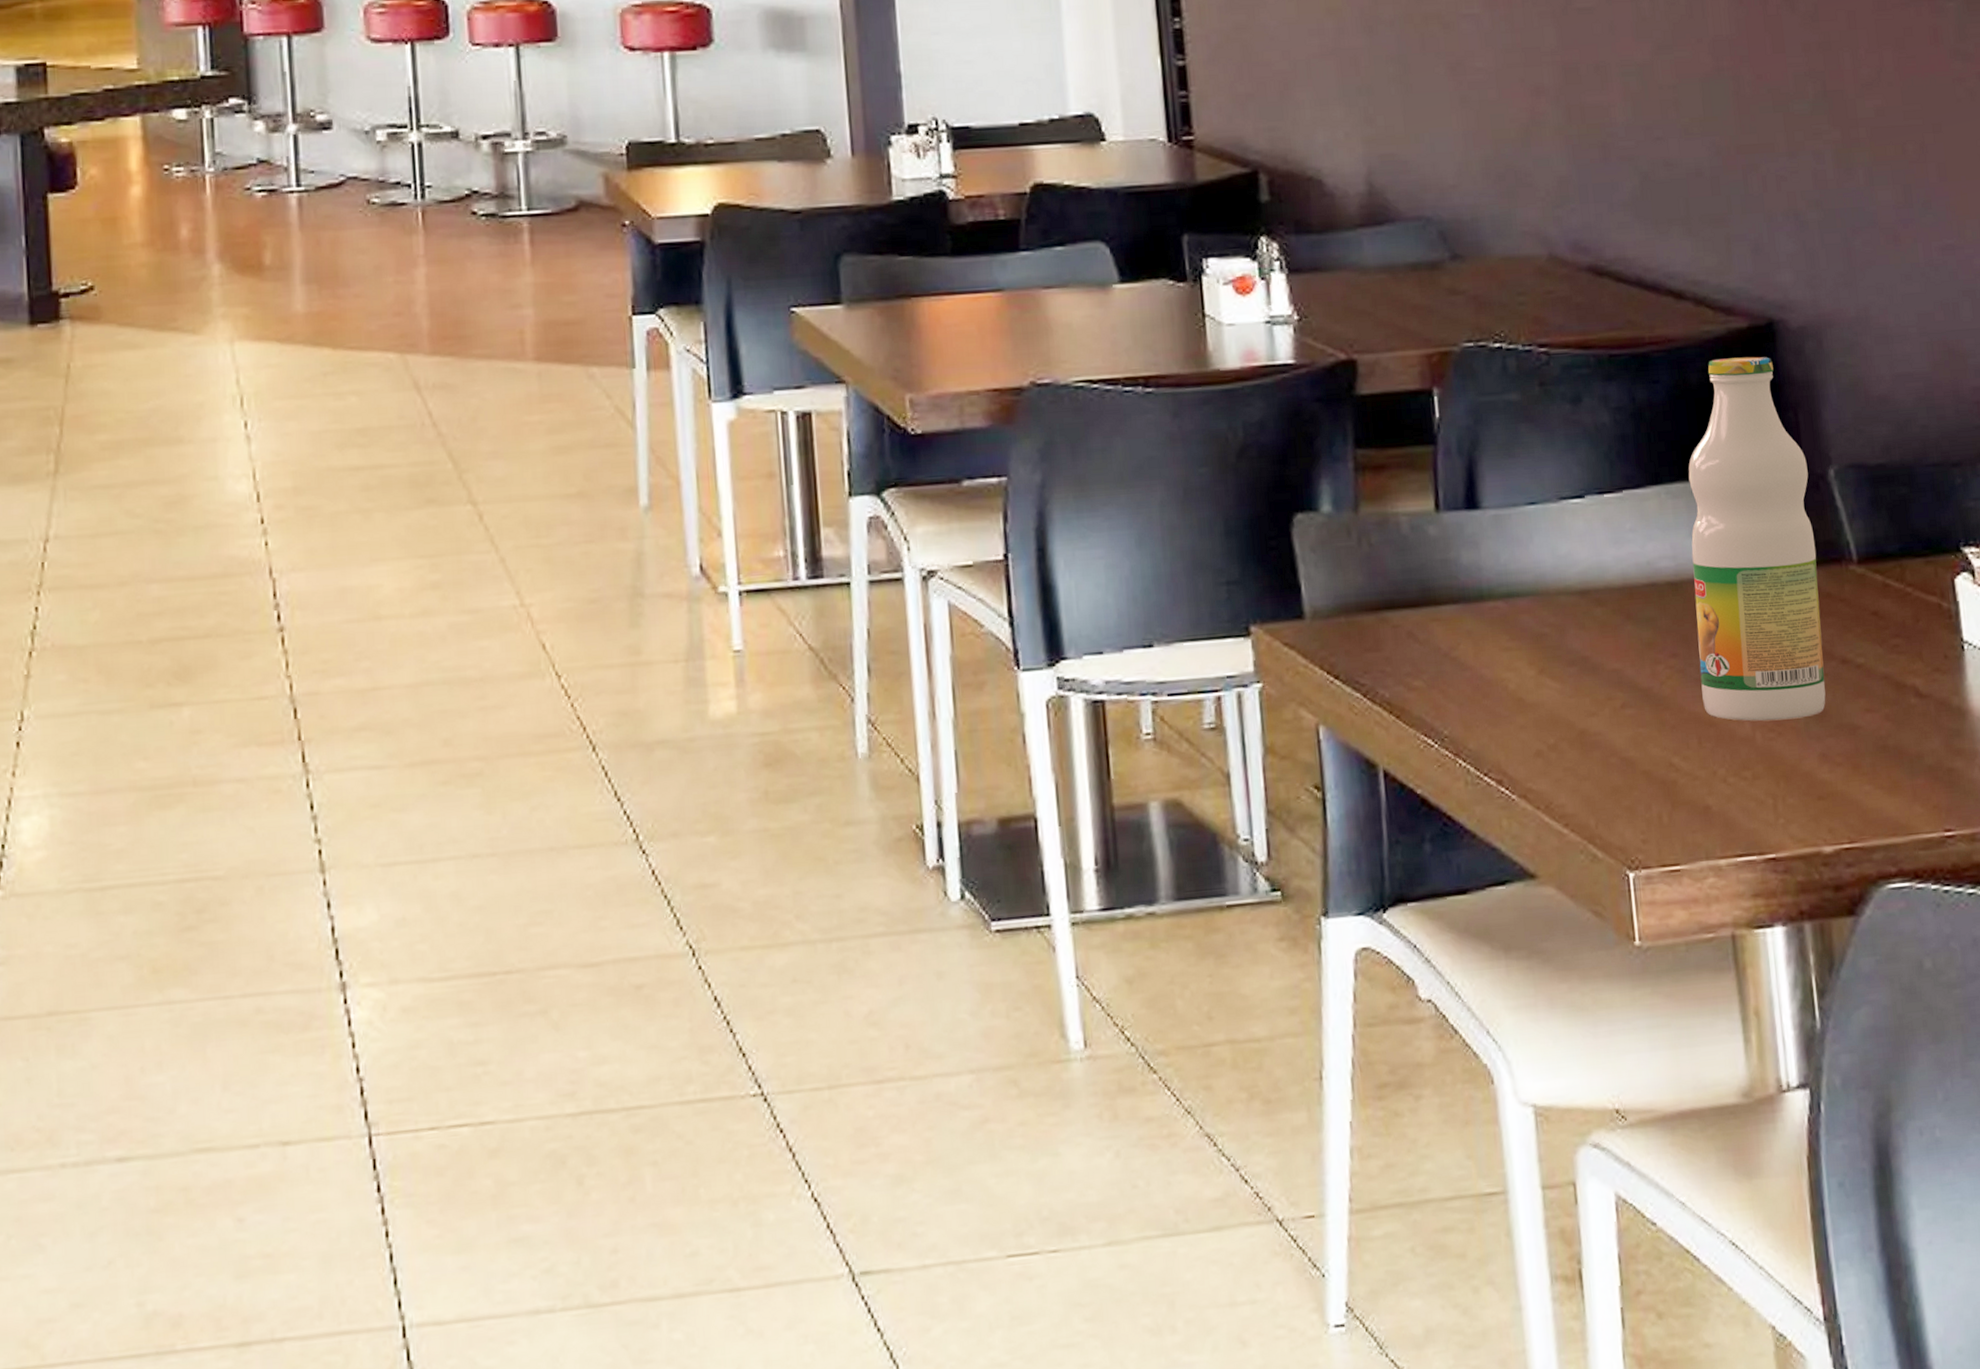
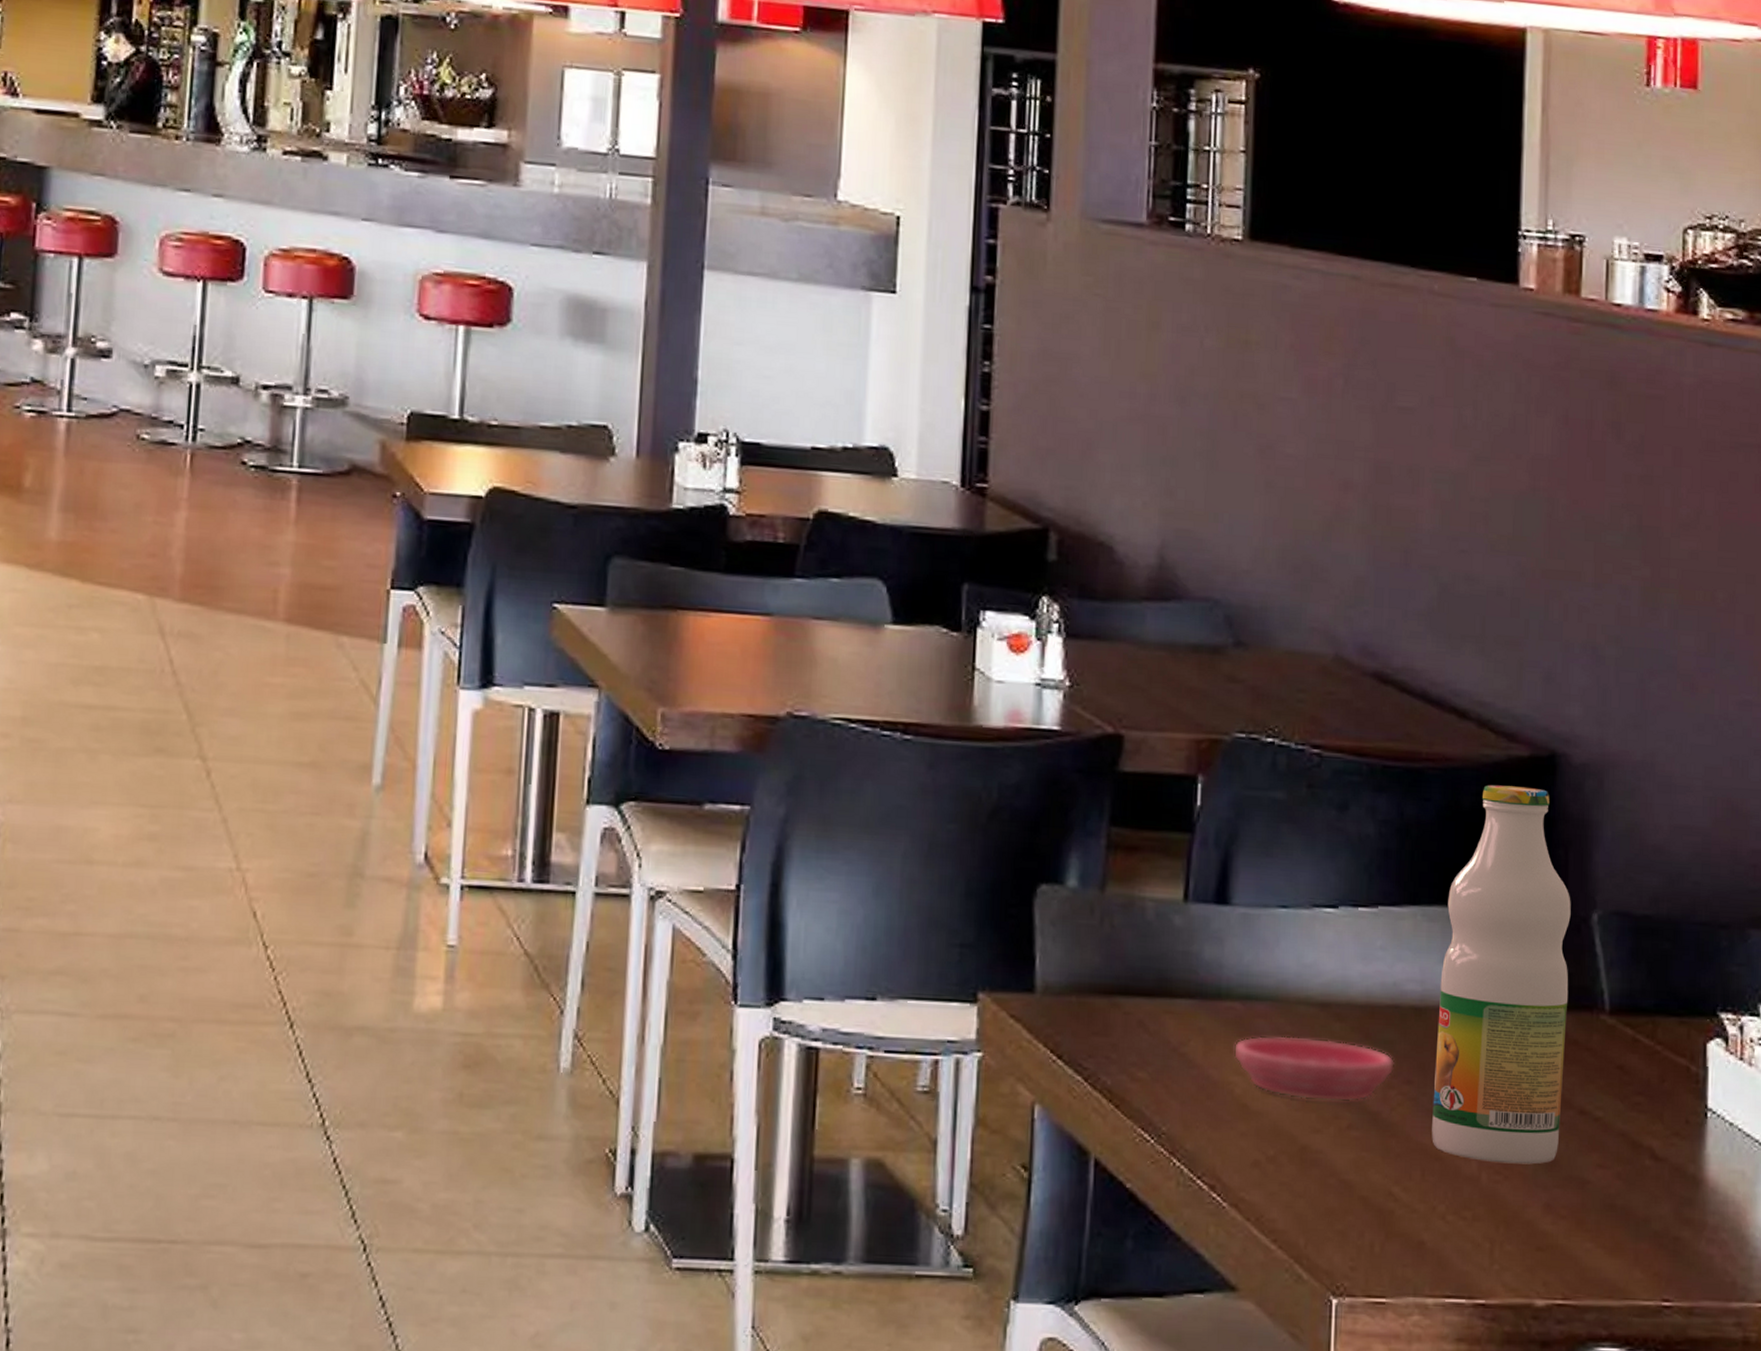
saucer: none [1502,624,1659,686] -> present [1233,1035,1394,1102]

